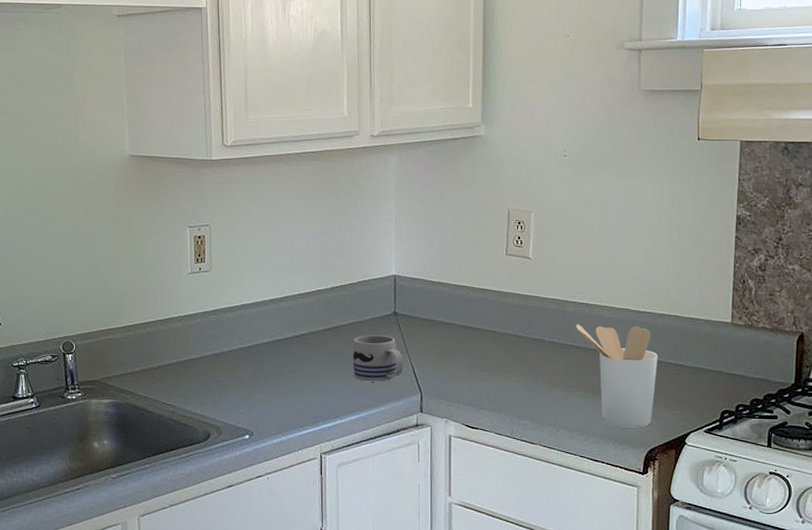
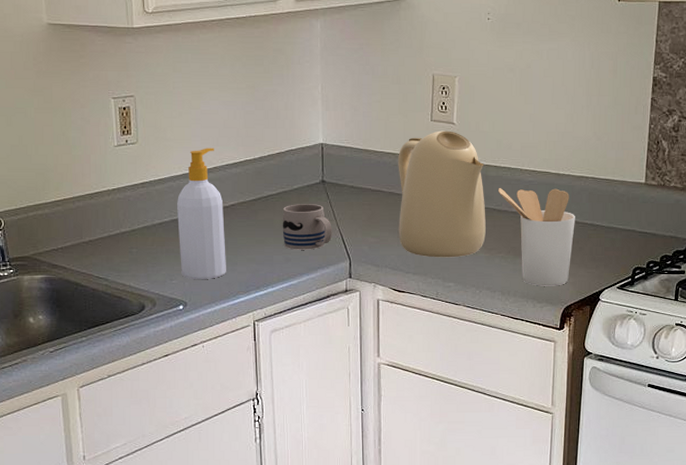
soap bottle: none [247,277,295,409] -> present [177,148,226,279]
kettle: none [472,265,563,395] -> present [398,130,486,258]

